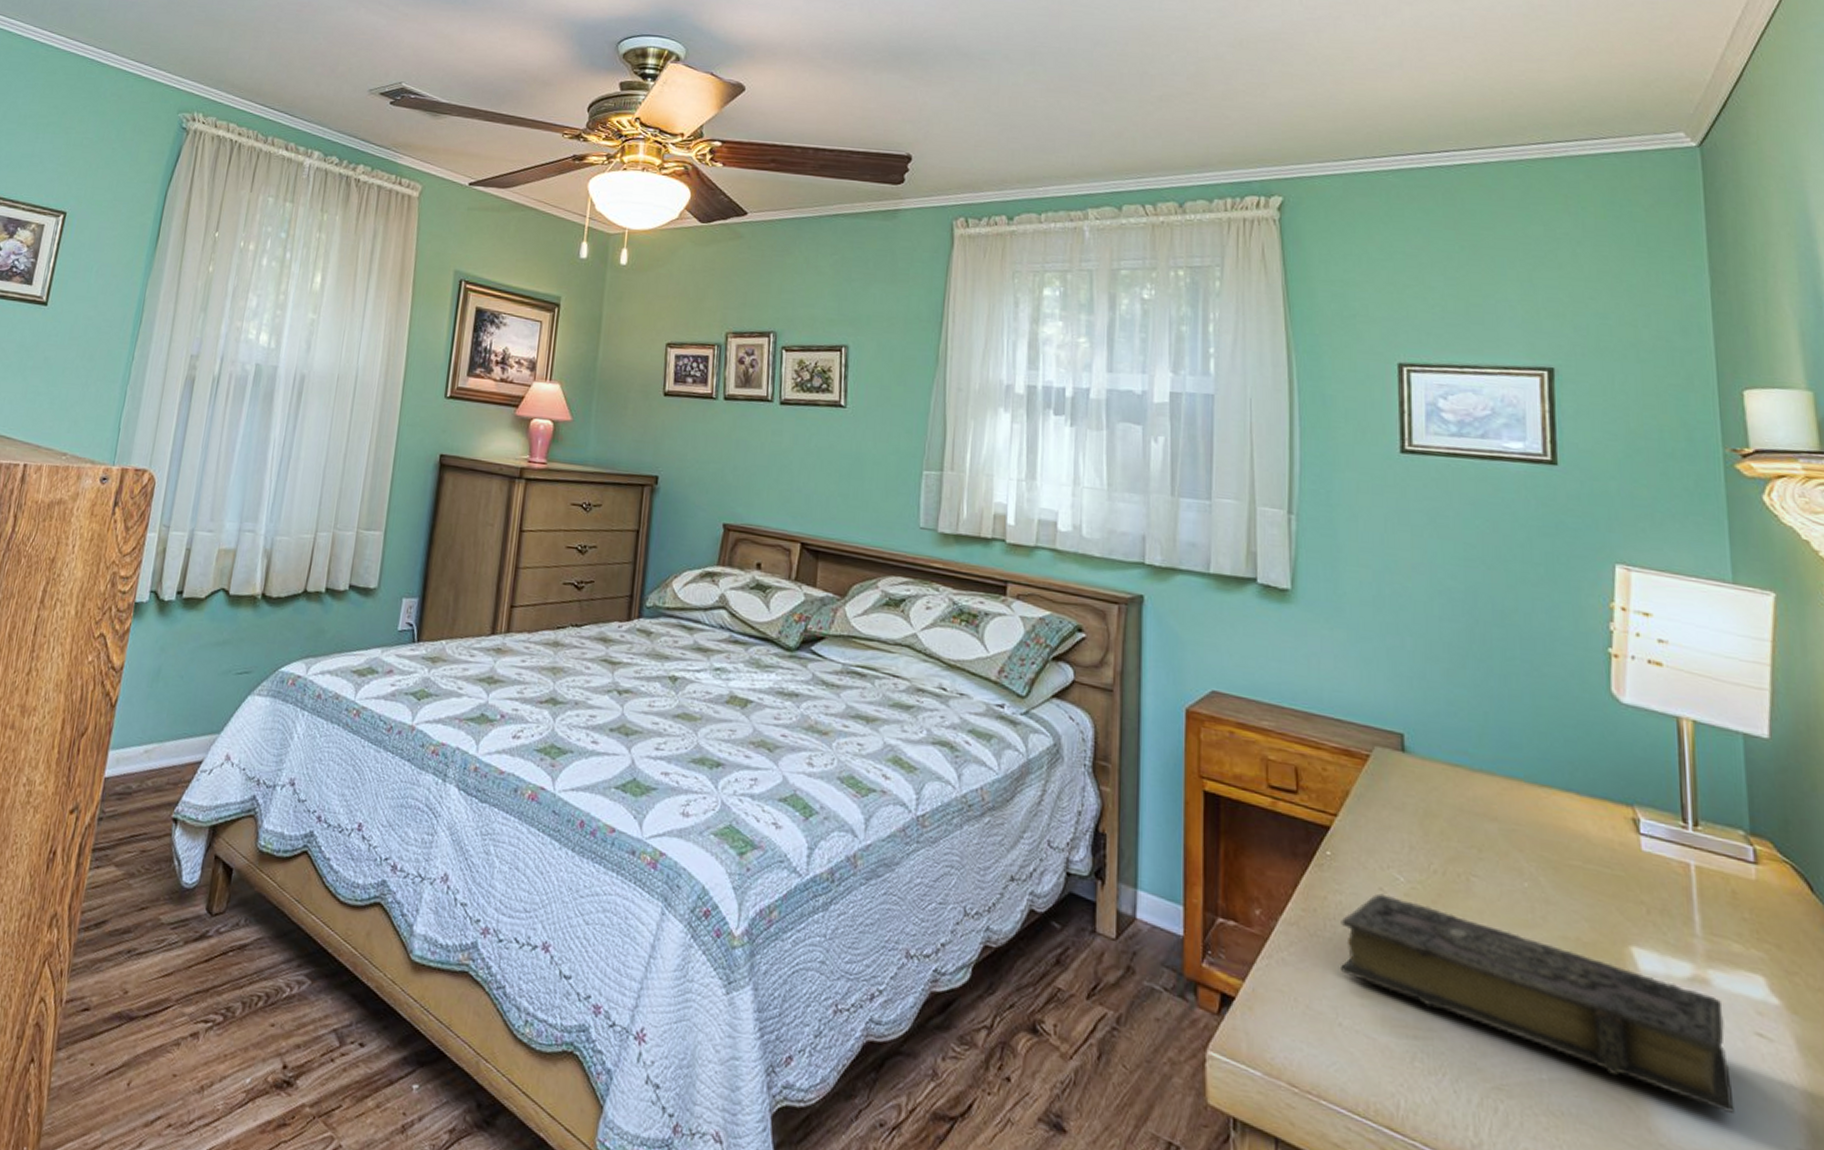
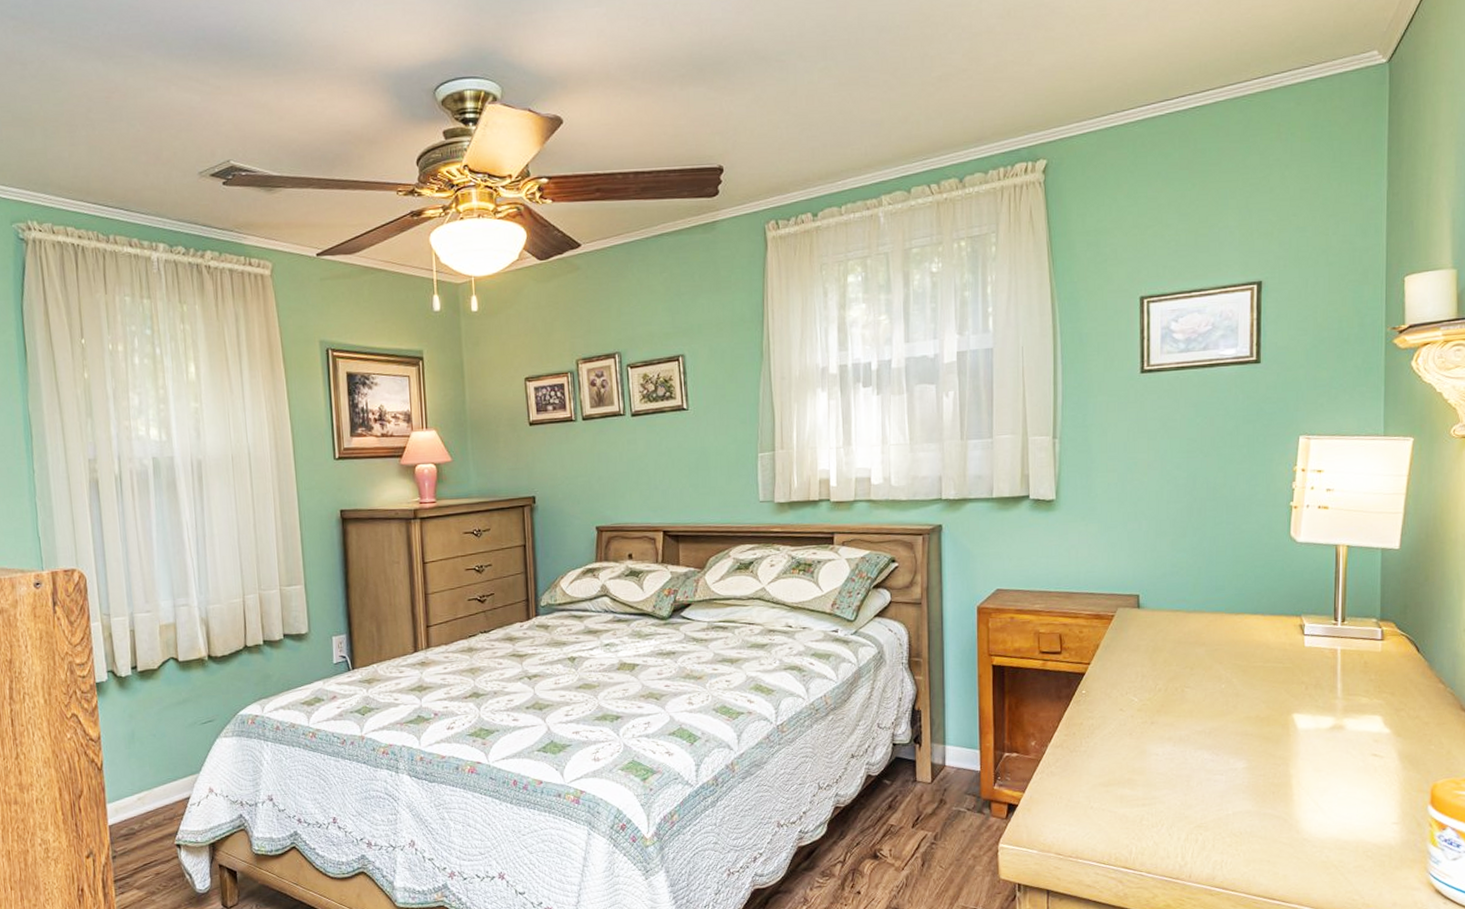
book: present [1341,893,1735,1113] -> none [1092,712,1354,810]

